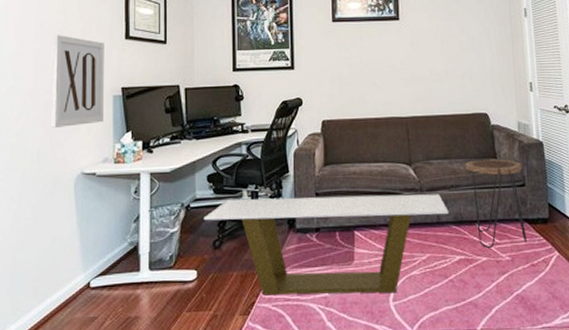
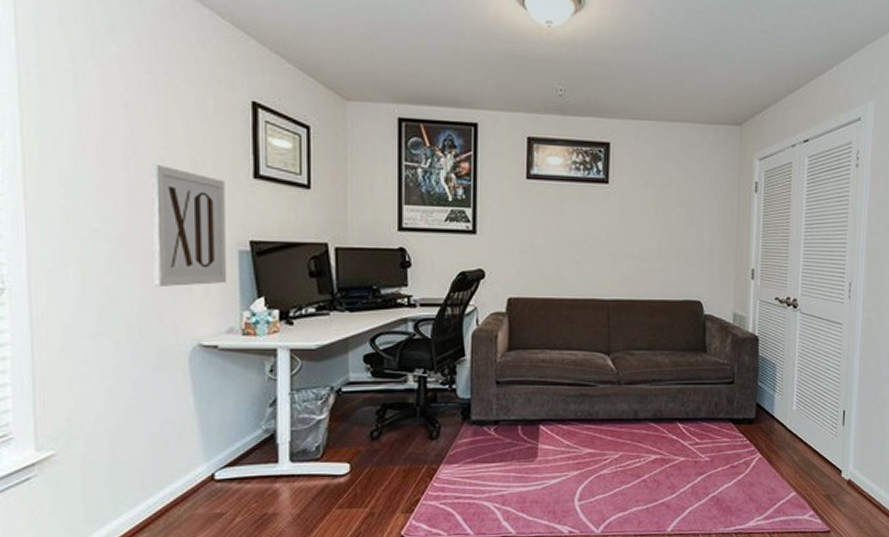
coffee table: present [203,194,449,296] -> none [358,384,648,493]
side table: present [465,159,527,248] -> none [671,353,732,447]

